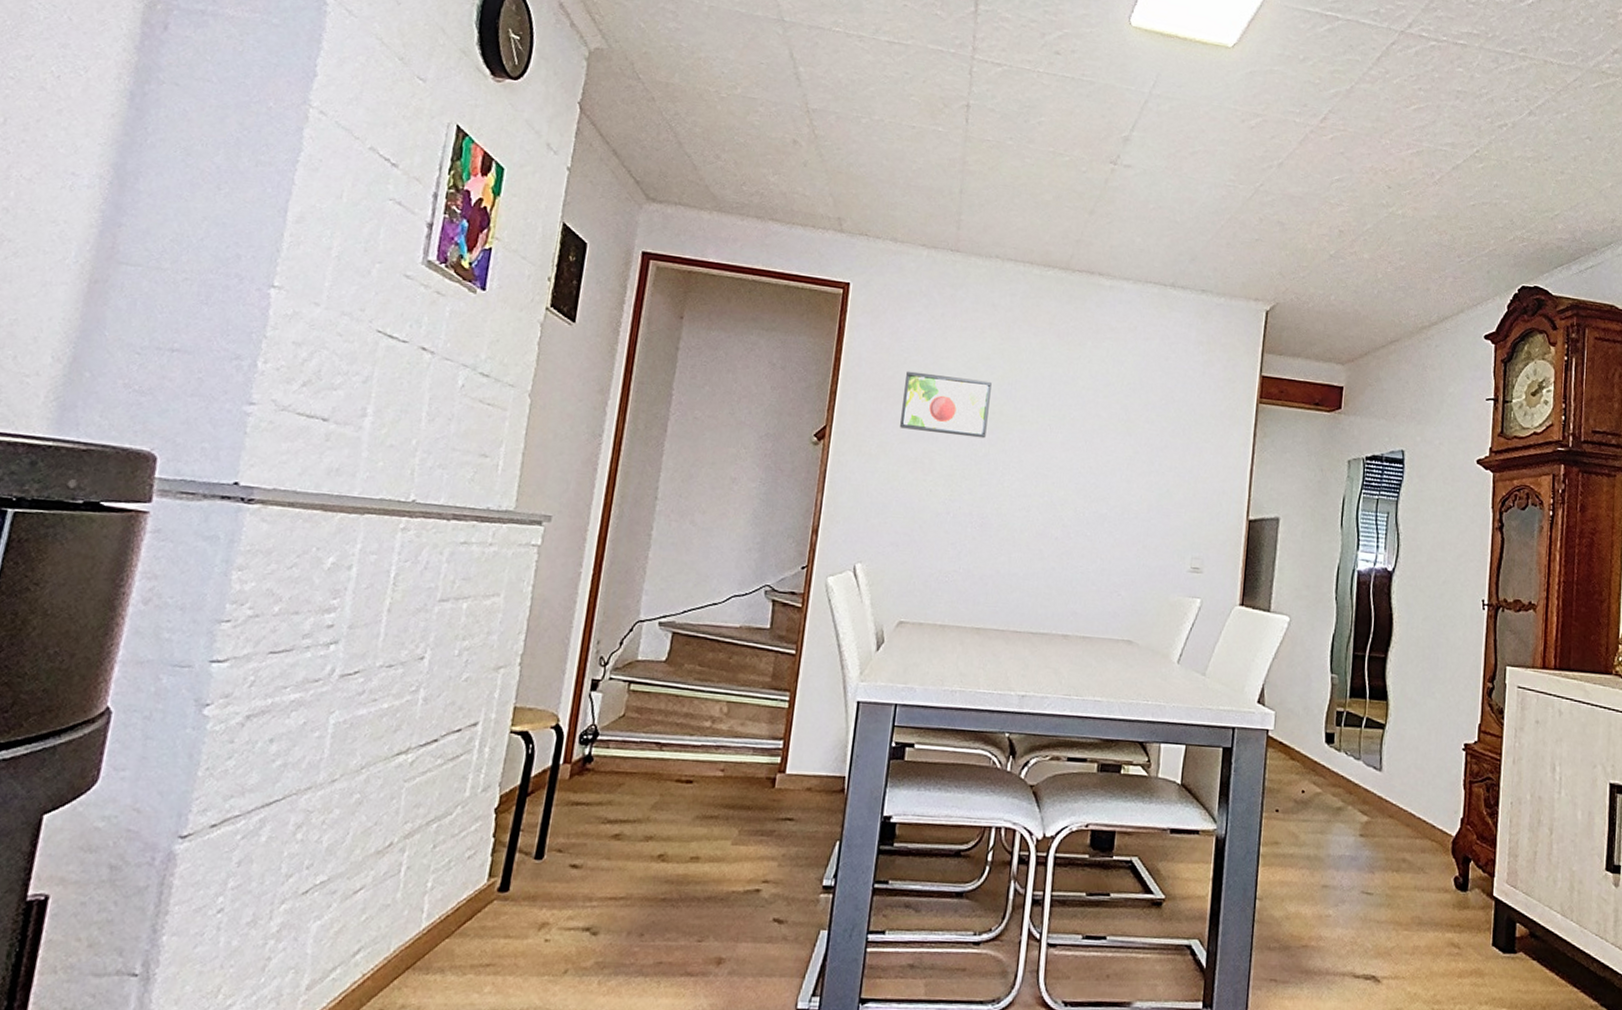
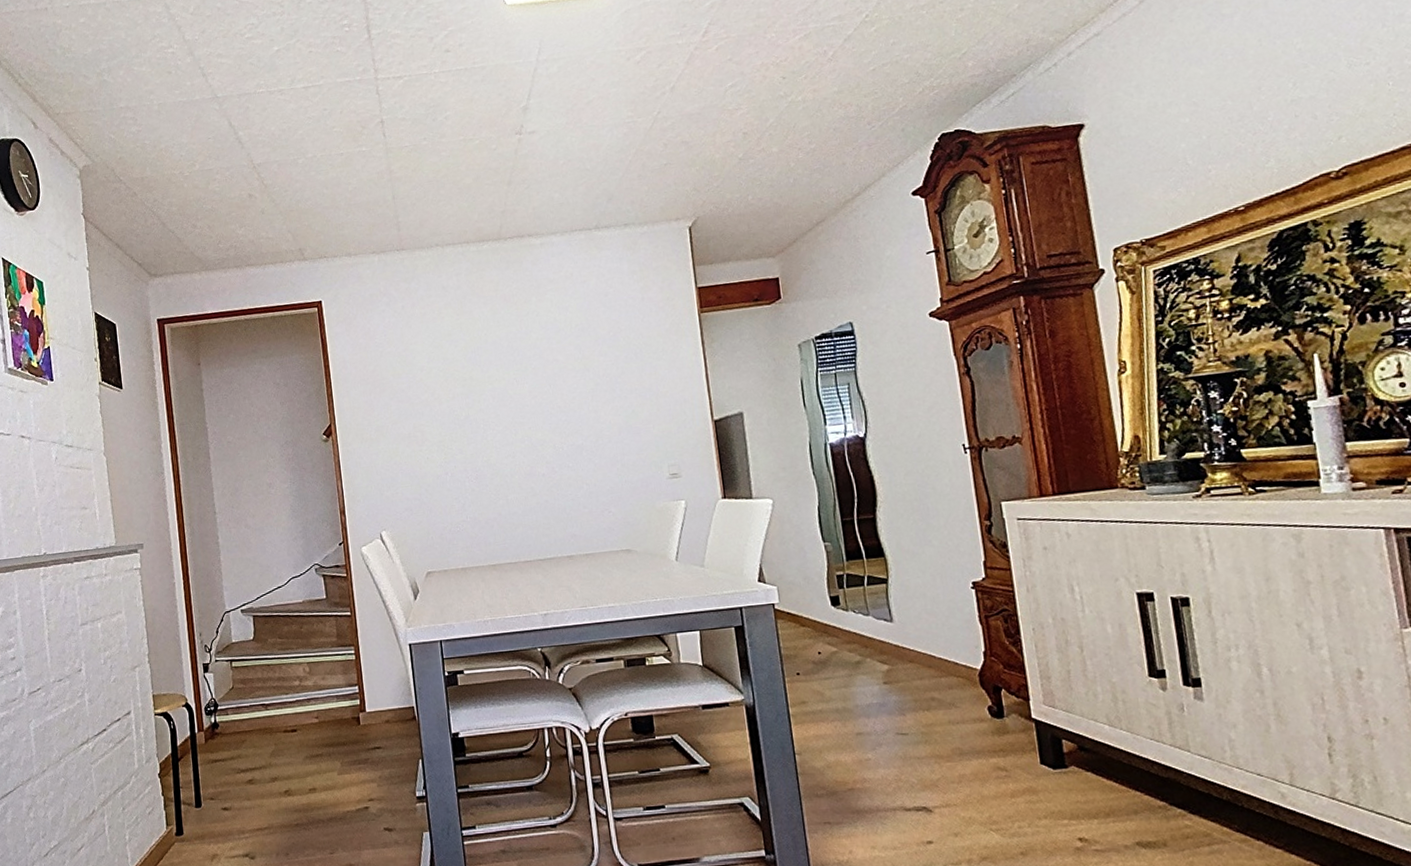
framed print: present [900,370,992,439] -> none [385,354,463,412]

